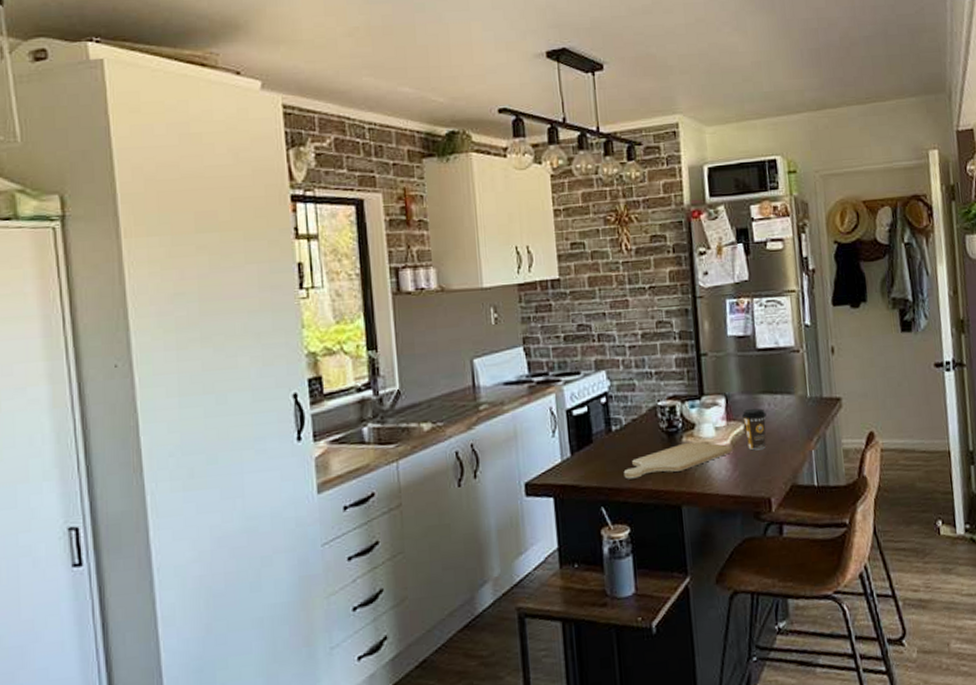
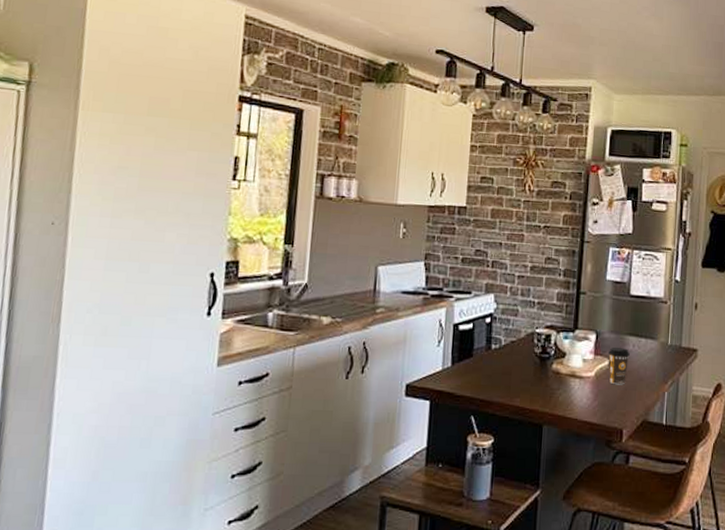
chopping board: present [623,441,732,480] -> none [495,369,595,395]

